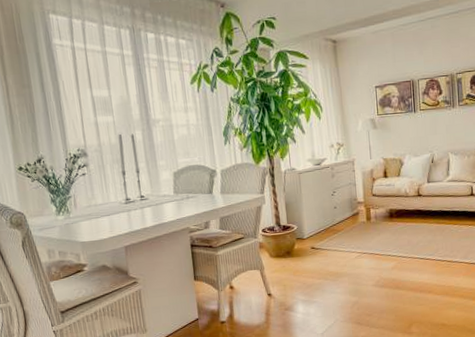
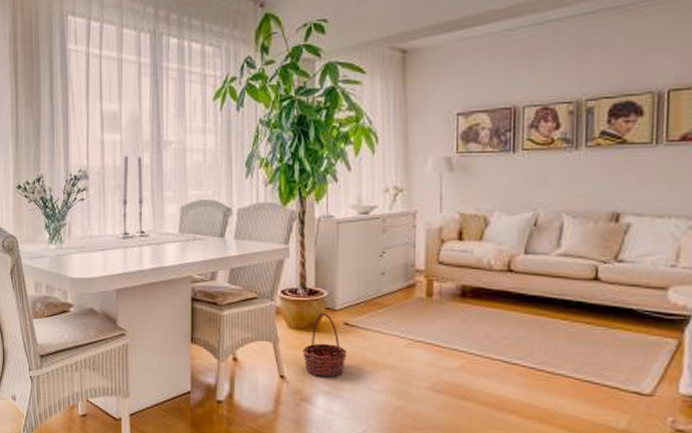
basket: none [283,241,316,290] -> present [303,312,347,378]

